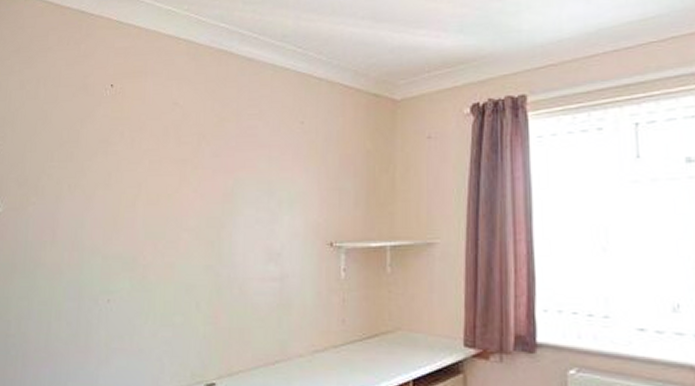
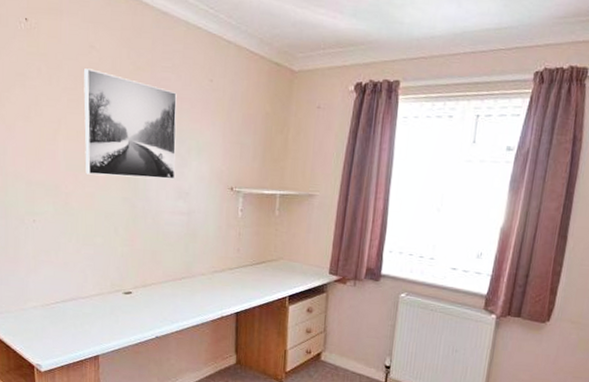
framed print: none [165,126,265,242] -> present [83,68,177,180]

